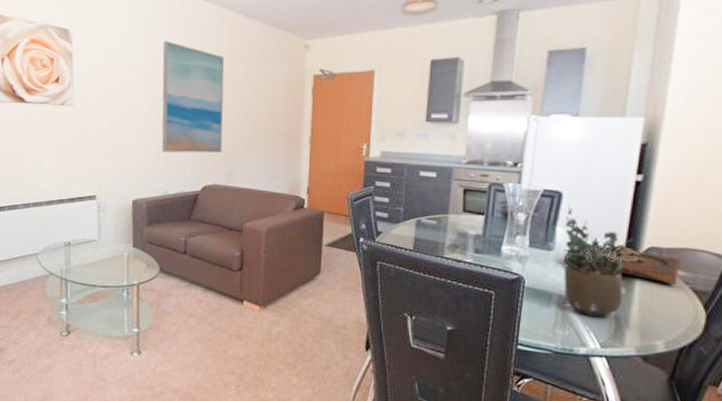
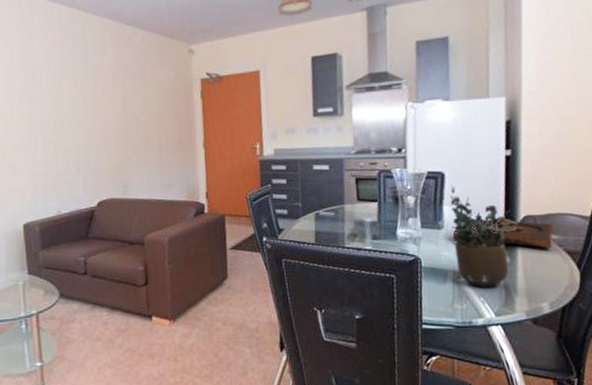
wall art: present [161,40,225,154] -> none [43,53,115,170]

